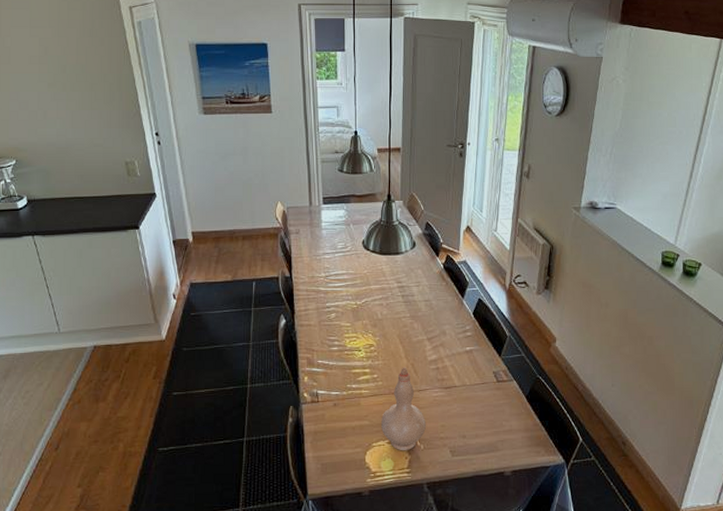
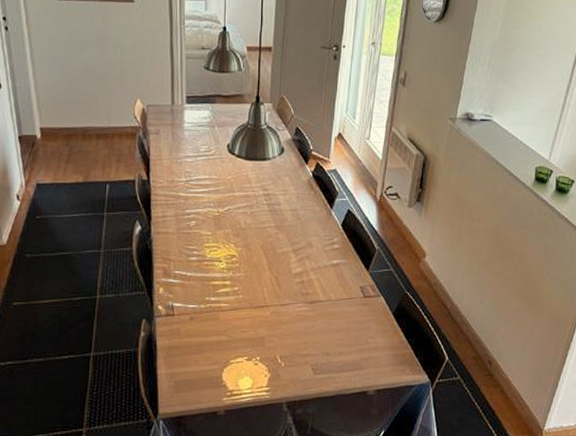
vase: present [380,367,427,451] -> none [239,280,289,369]

